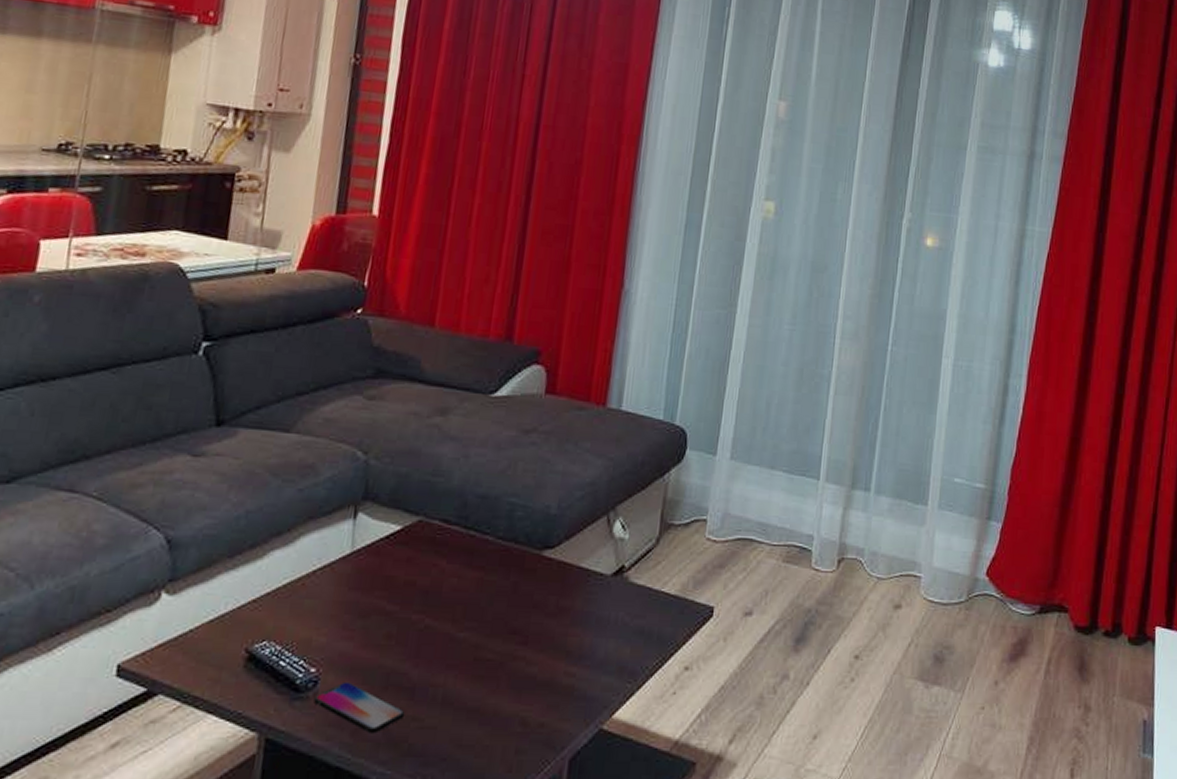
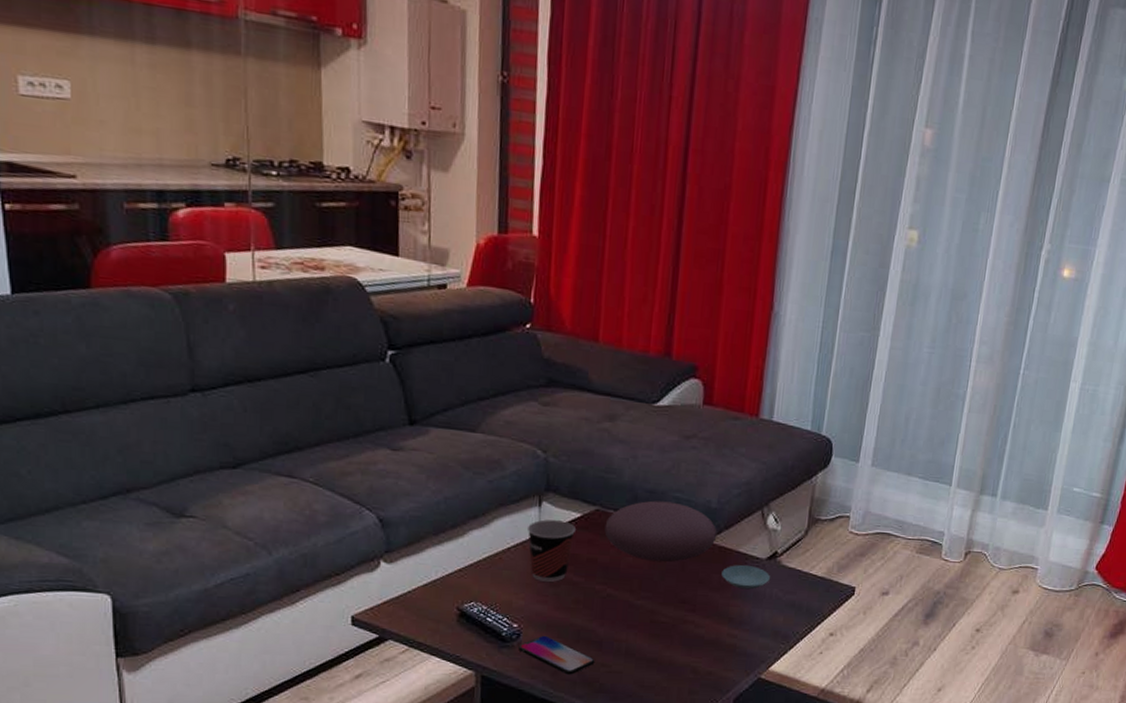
cup: none [337,534,394,612] -> present [526,519,576,582]
decorative bowl: none [427,507,556,583] -> present [604,500,717,563]
saucer: none [559,584,616,614] -> present [721,565,770,590]

